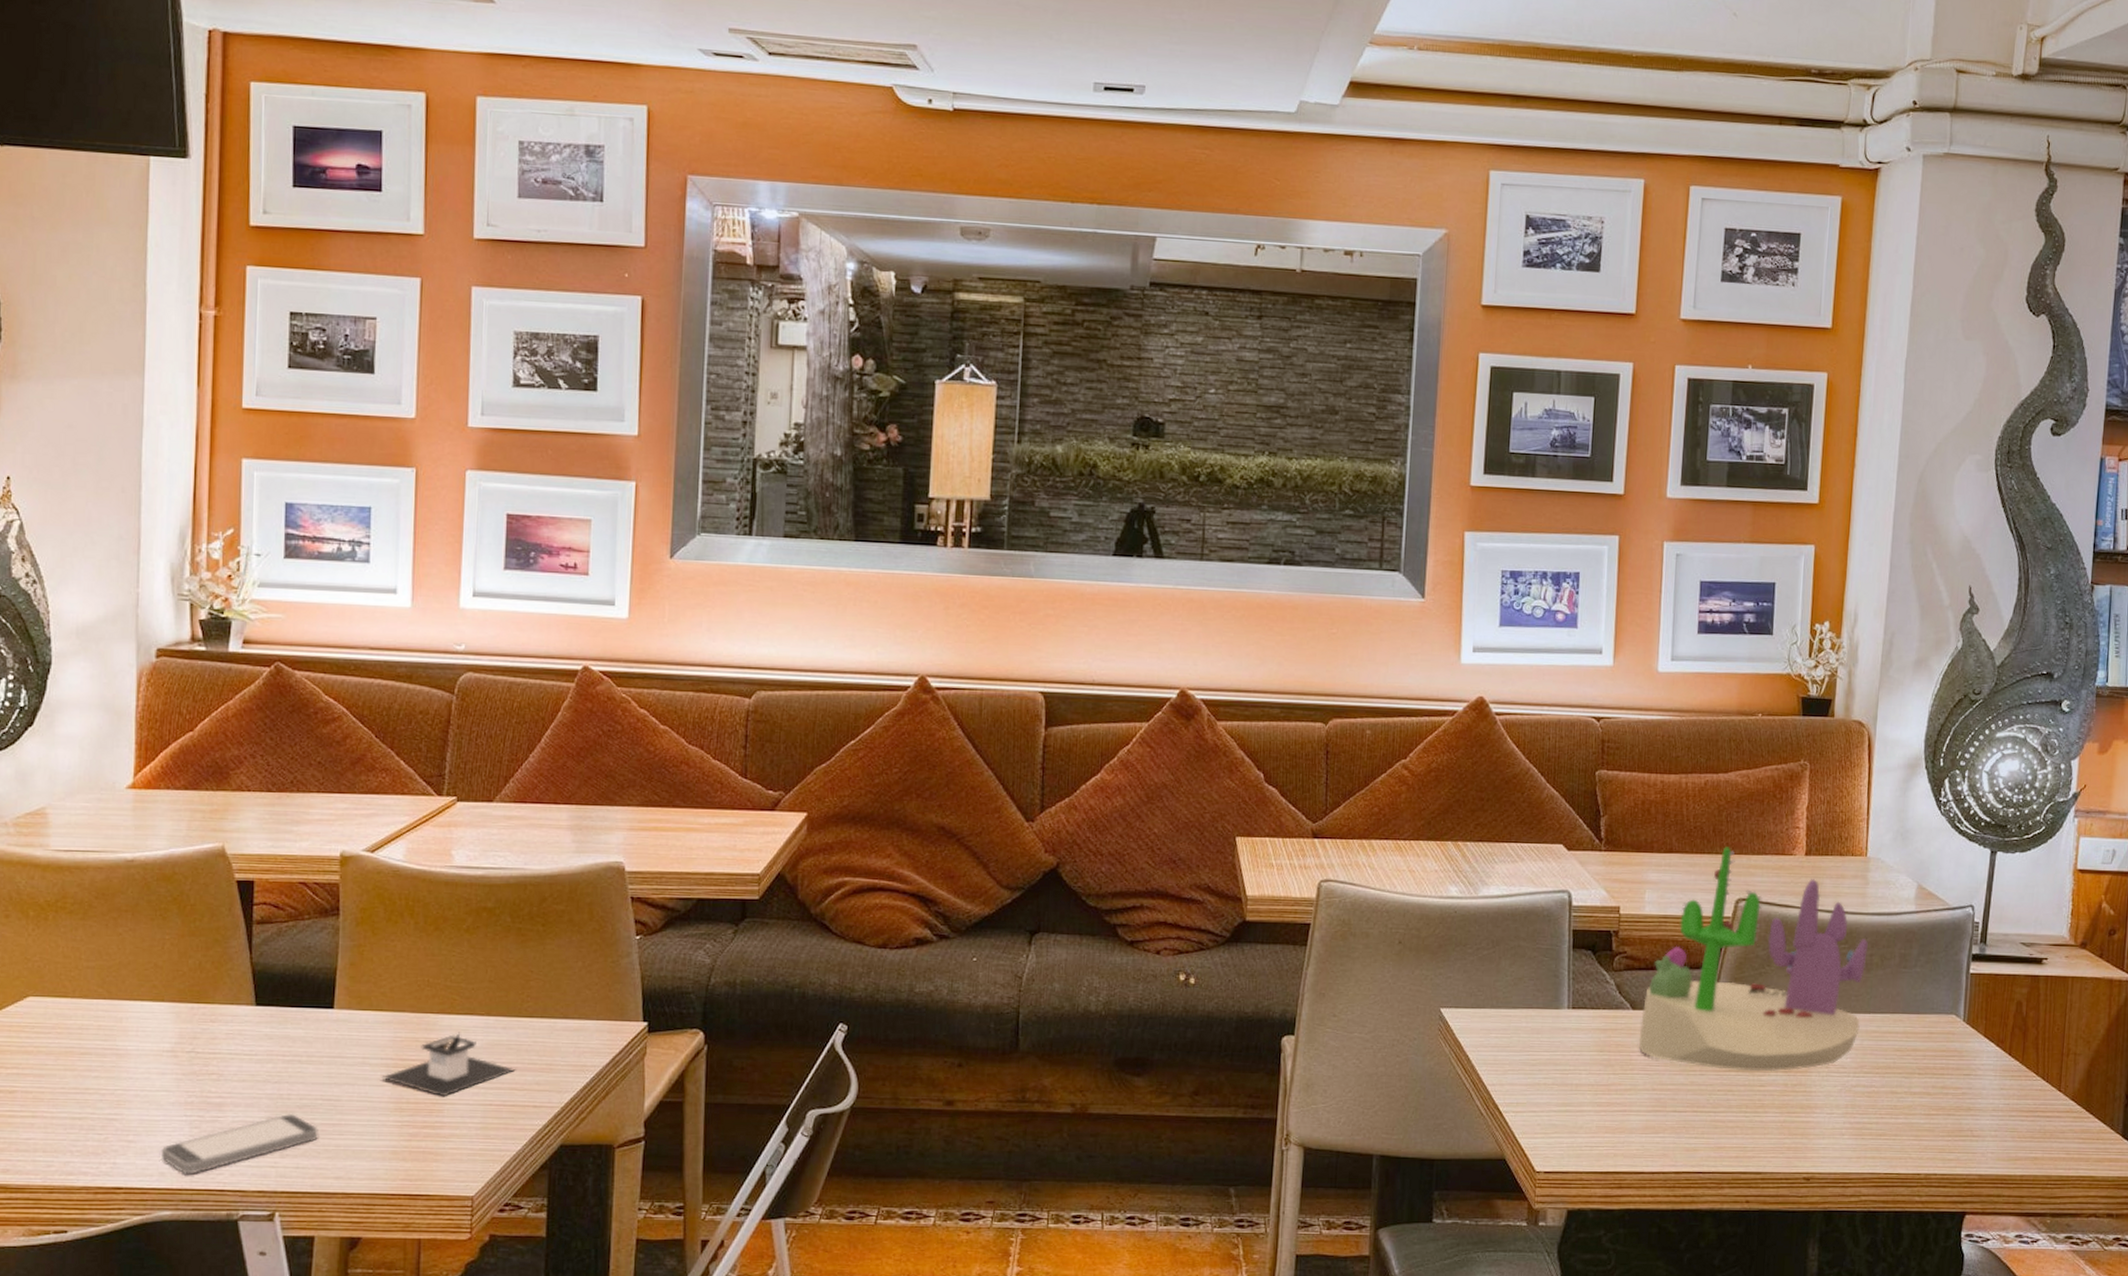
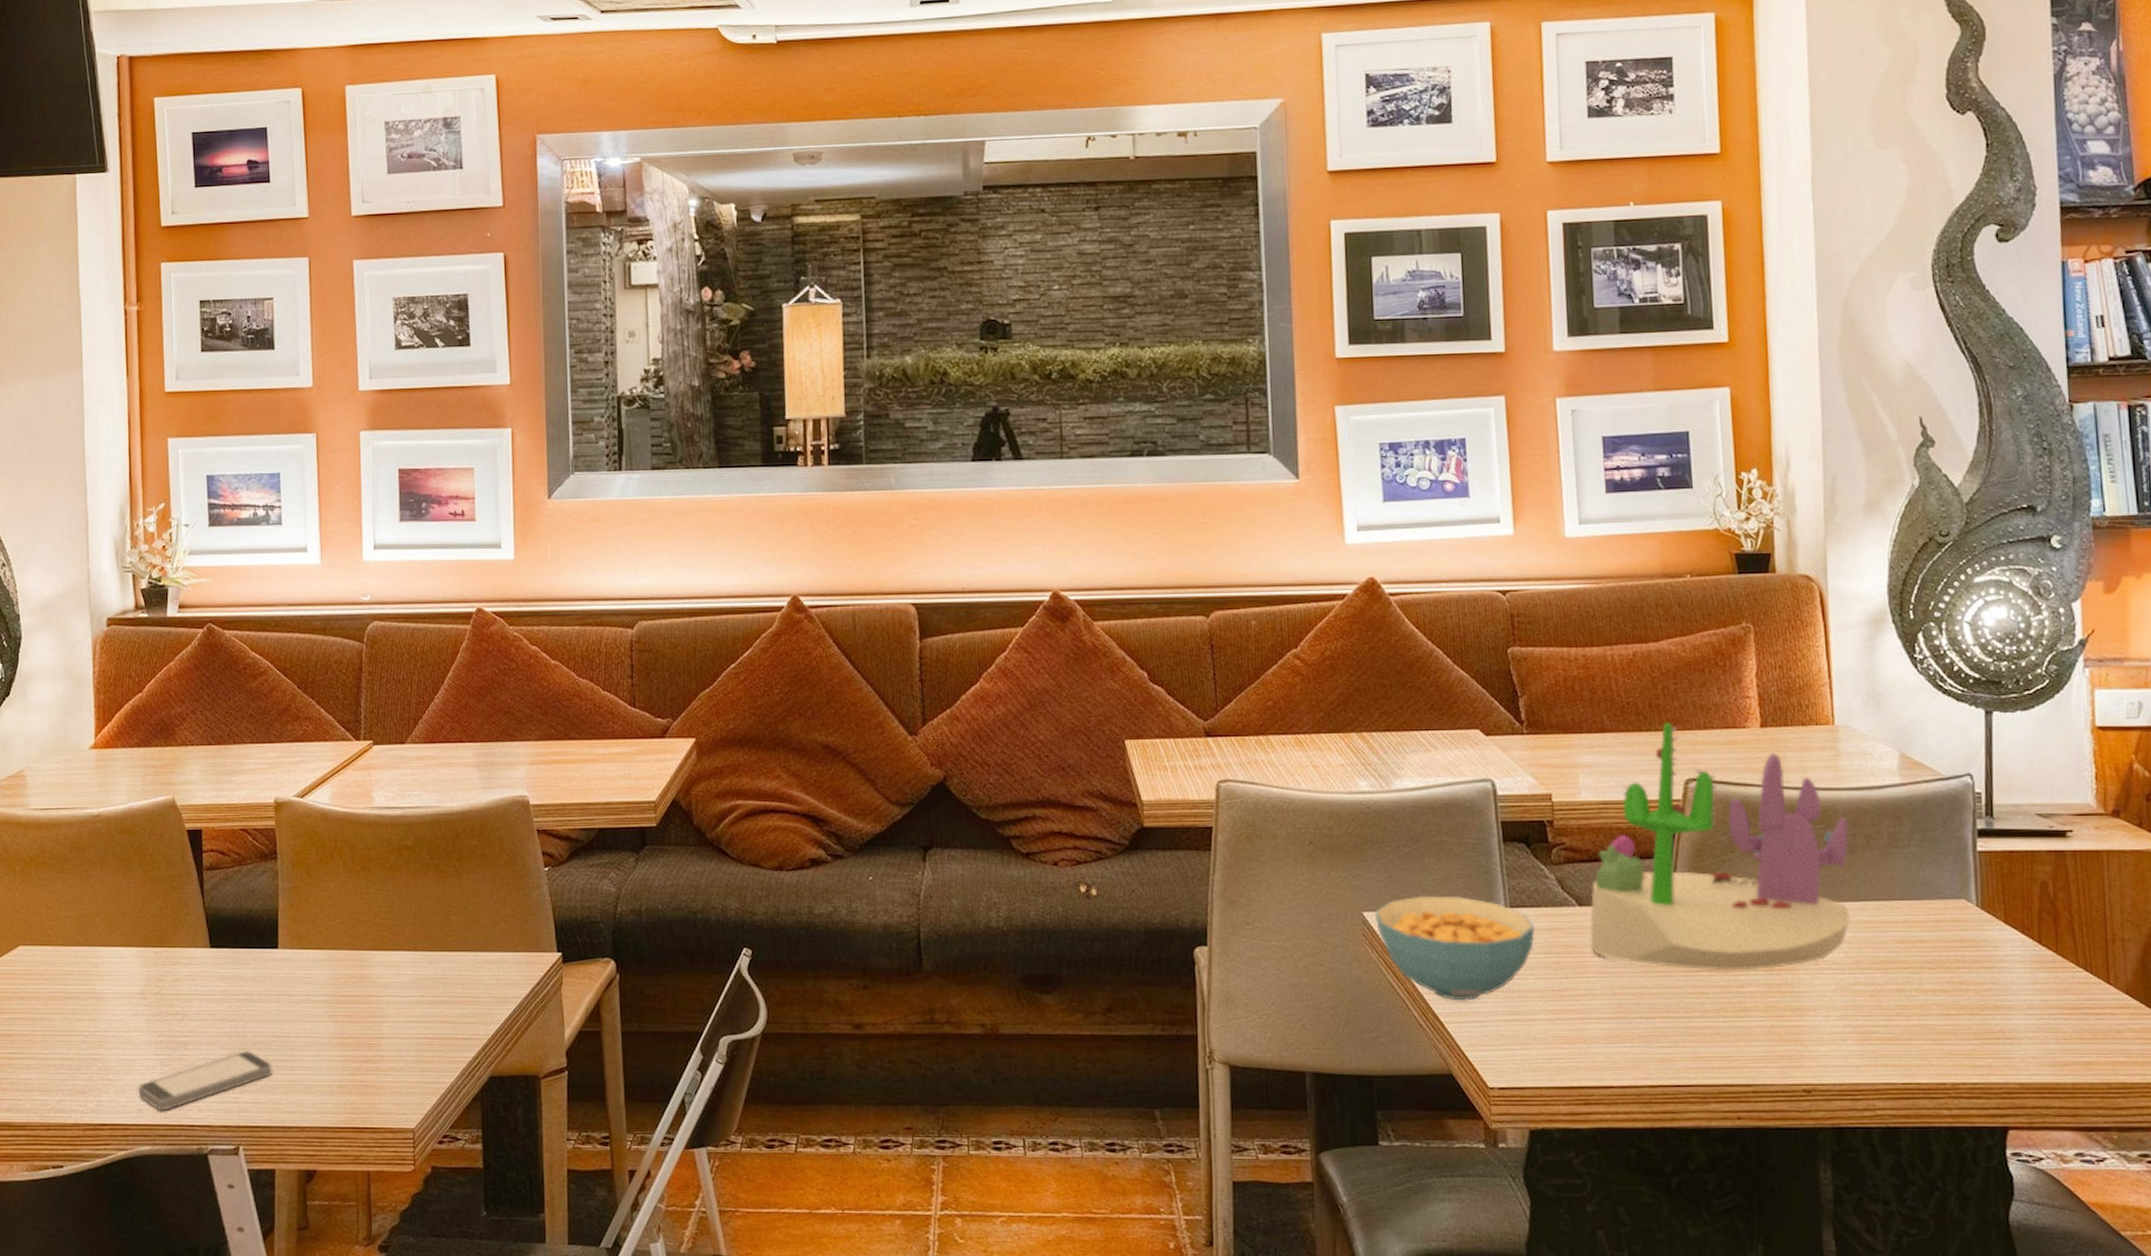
architectural model: present [380,1032,516,1097] -> none [323,967,444,1032]
cereal bowl: none [1451,995,1593,1093] -> present [1374,895,1536,1001]

